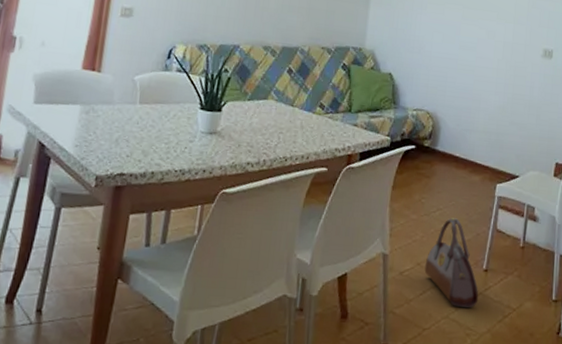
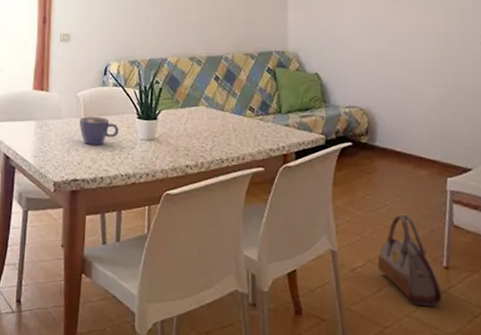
cup: none [133,103,178,137] -> present [79,116,119,145]

